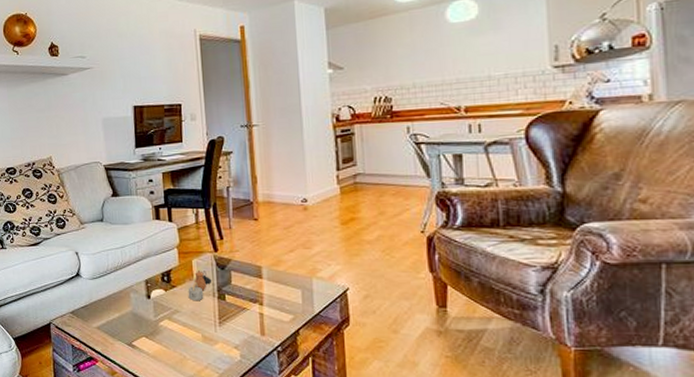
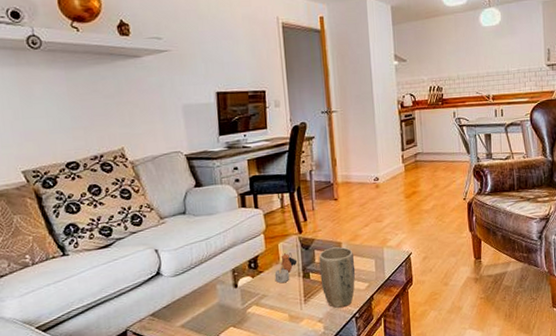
plant pot: none [235,271,278,337] -> present [319,247,356,308]

